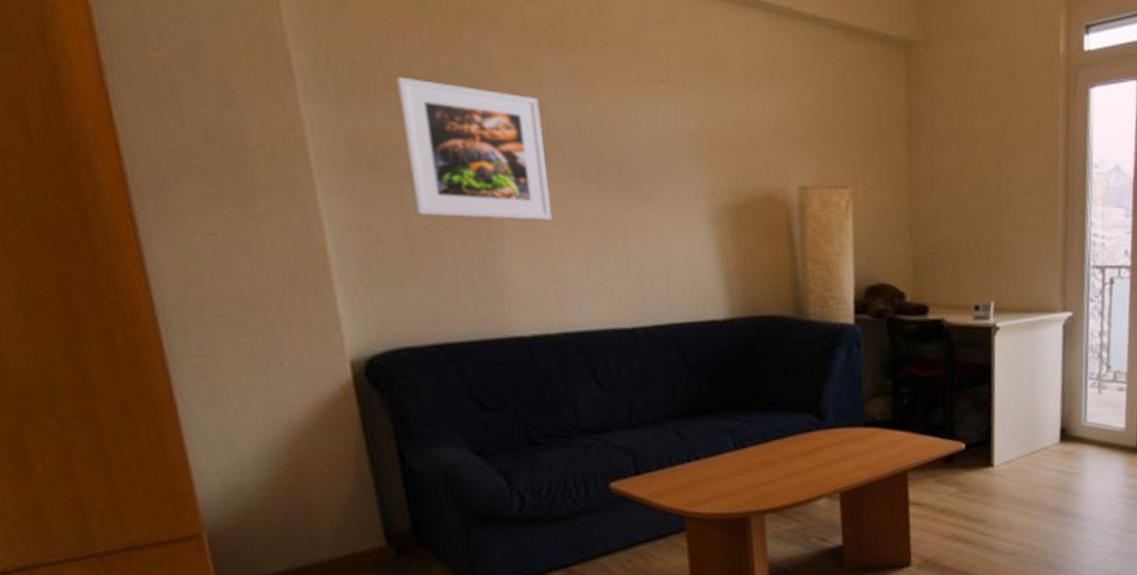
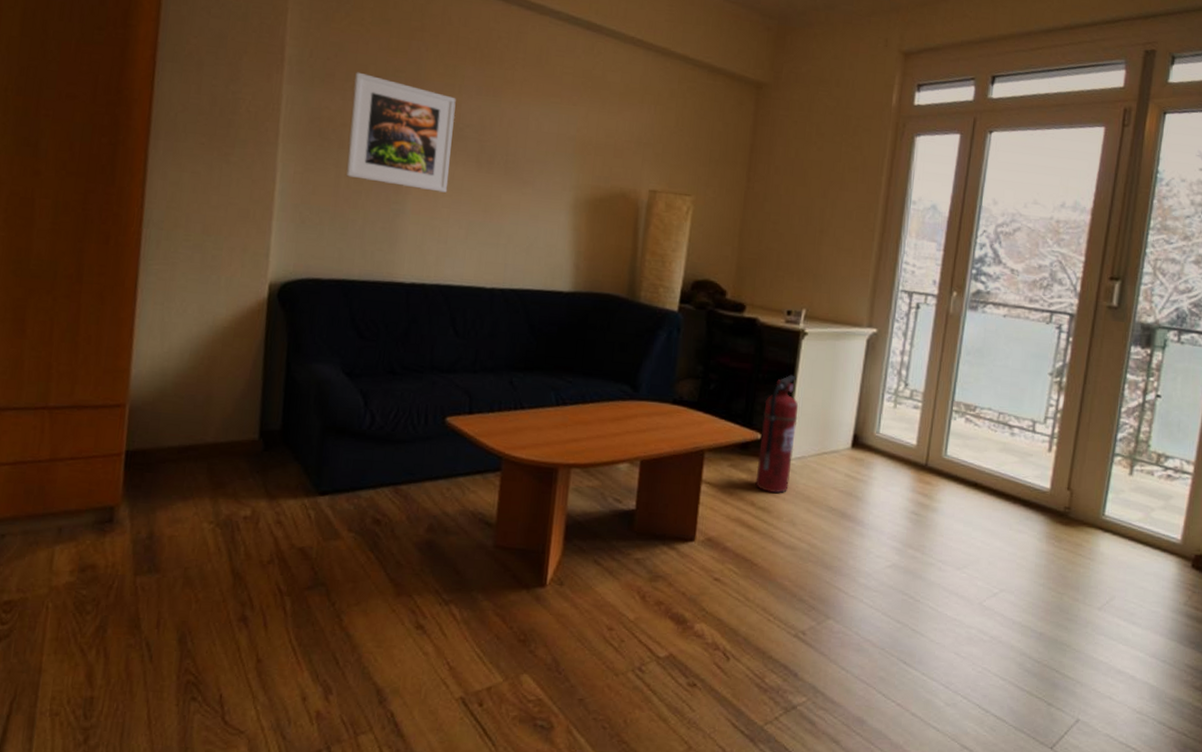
fire extinguisher: none [964,375,1002,503] -> present [755,375,799,493]

